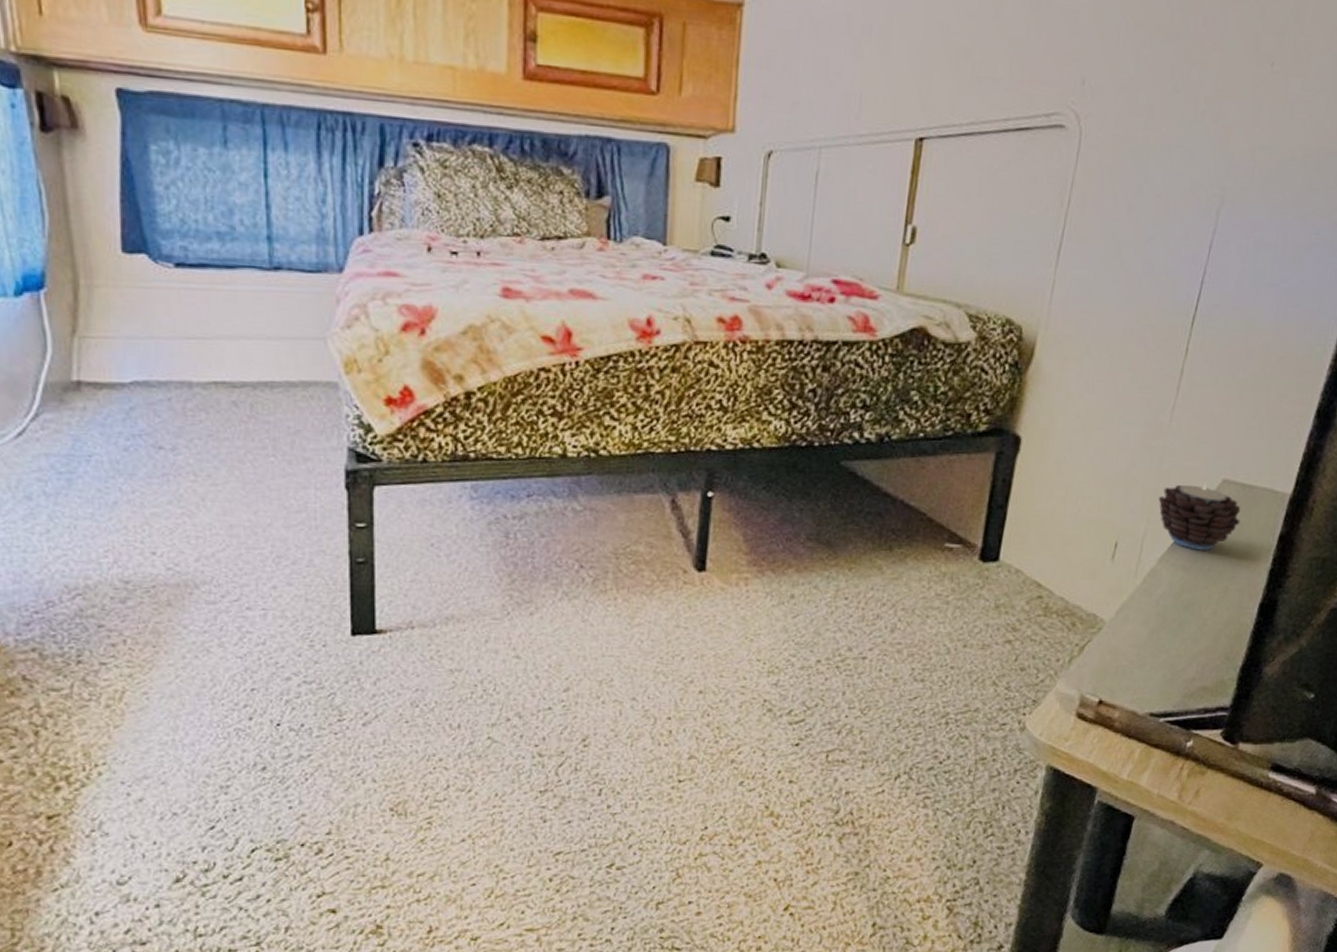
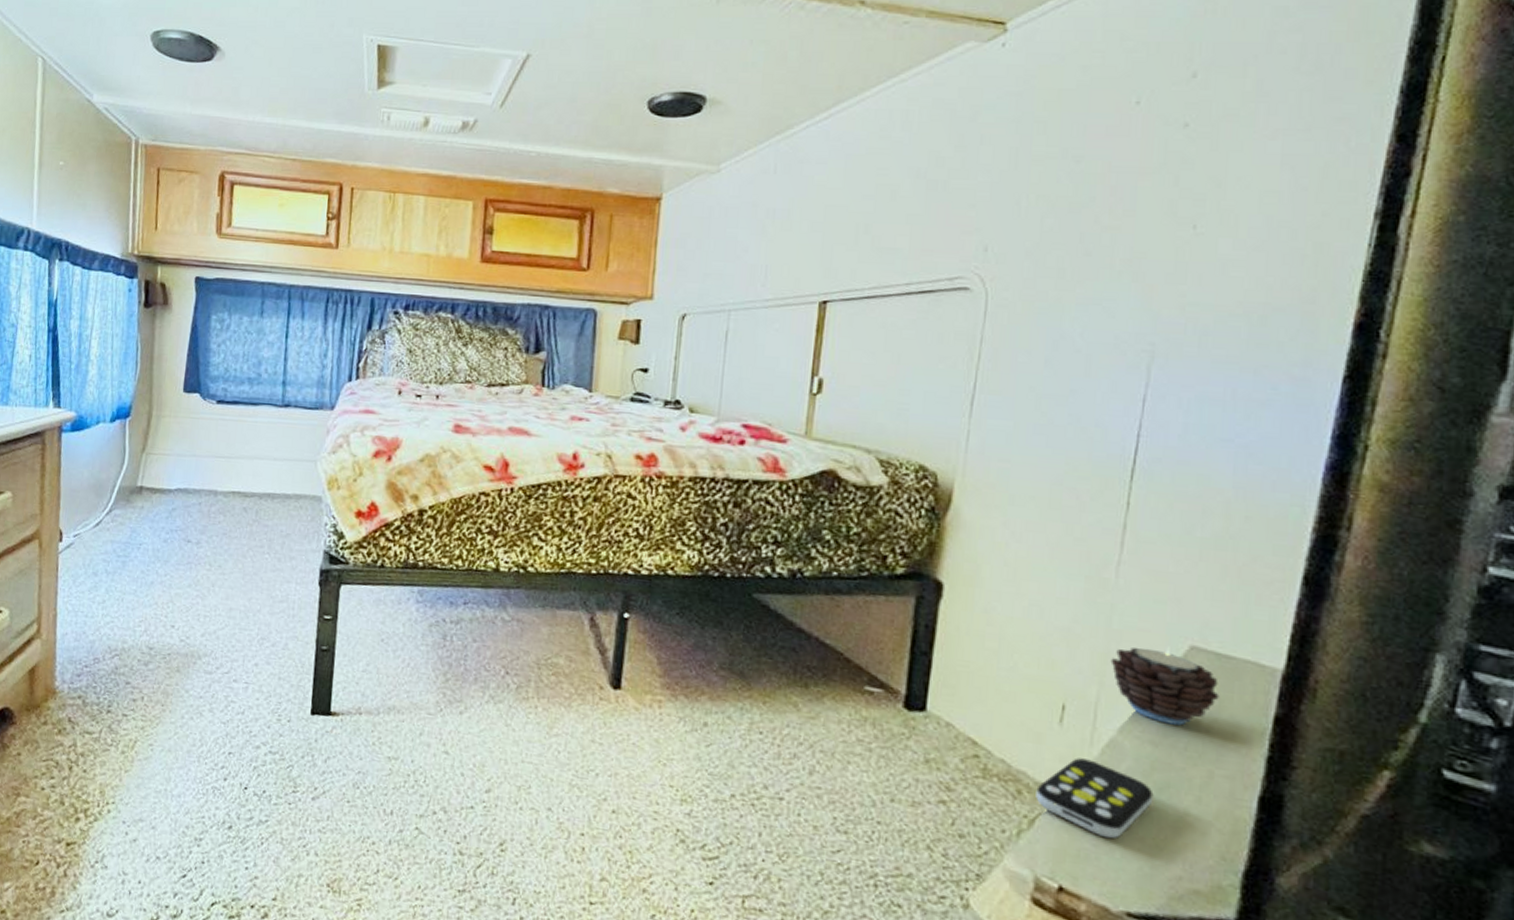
remote control: none [1086,588,1181,655] -> present [1035,758,1154,839]

